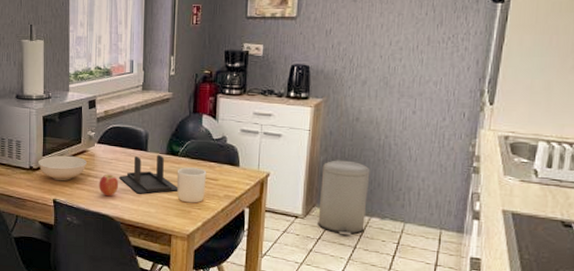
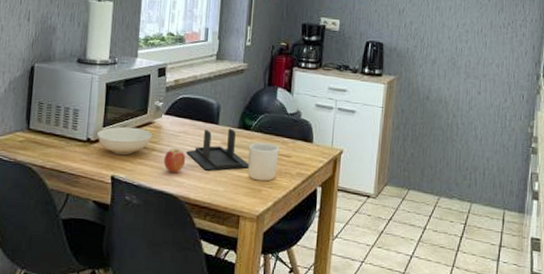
pedal bin: present [318,160,370,235] -> none [389,138,439,215]

